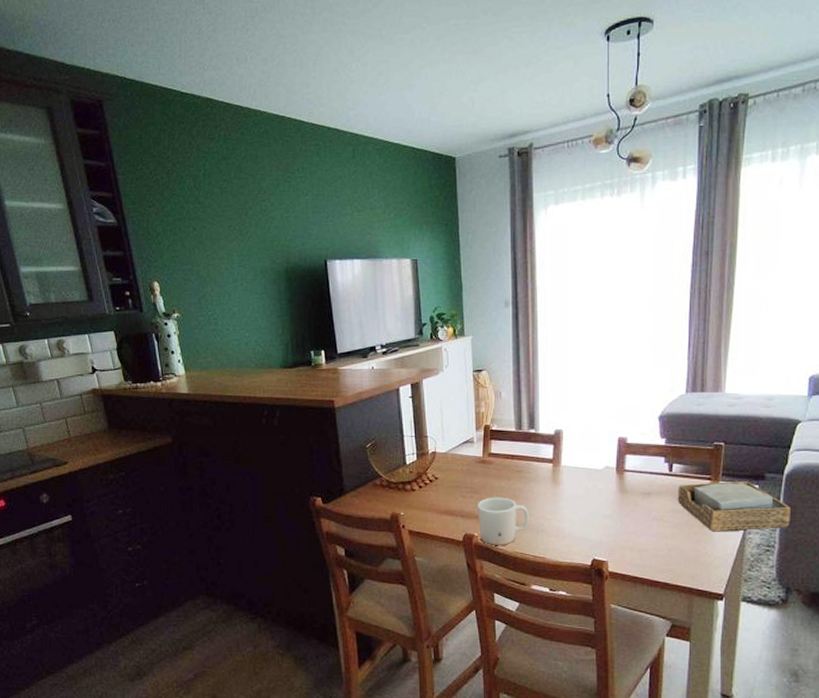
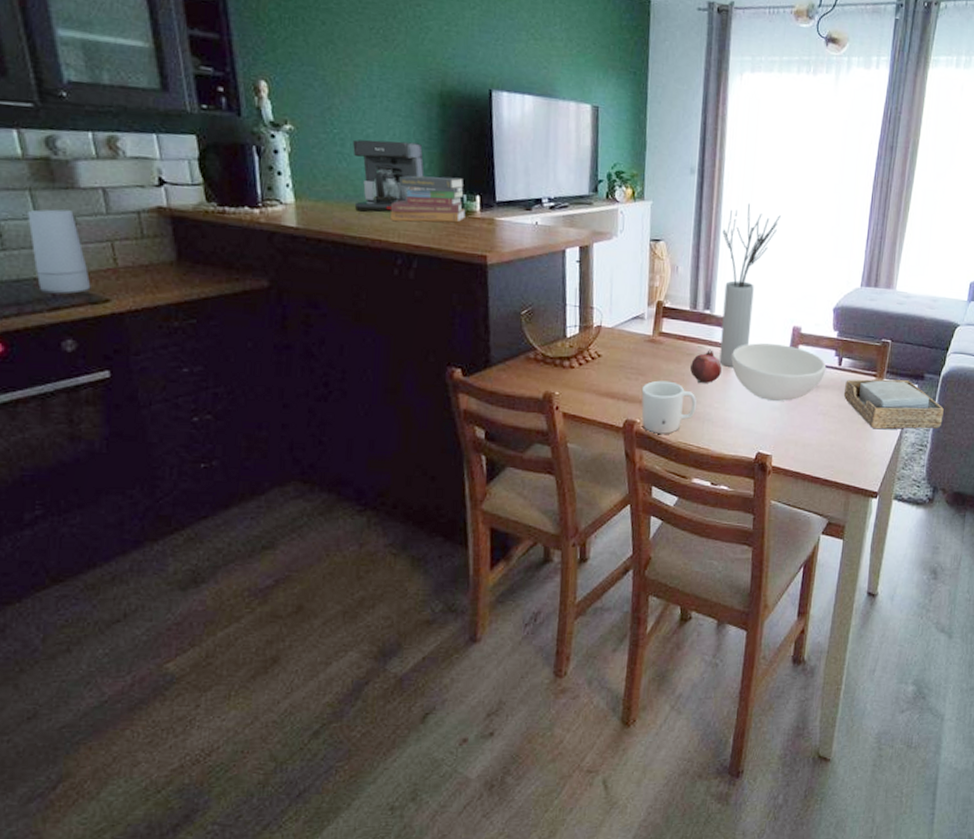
canister: none [13,399,55,461] -> present [28,209,91,295]
coffee maker: none [222,313,279,375] -> present [352,140,425,213]
books: none [255,338,314,380] -> present [390,175,466,224]
fruit: none [521,465,550,498] -> present [690,349,722,384]
vase: none [540,326,596,480] -> present [719,203,781,367]
bowl: none [559,456,657,510] -> present [731,343,827,402]

